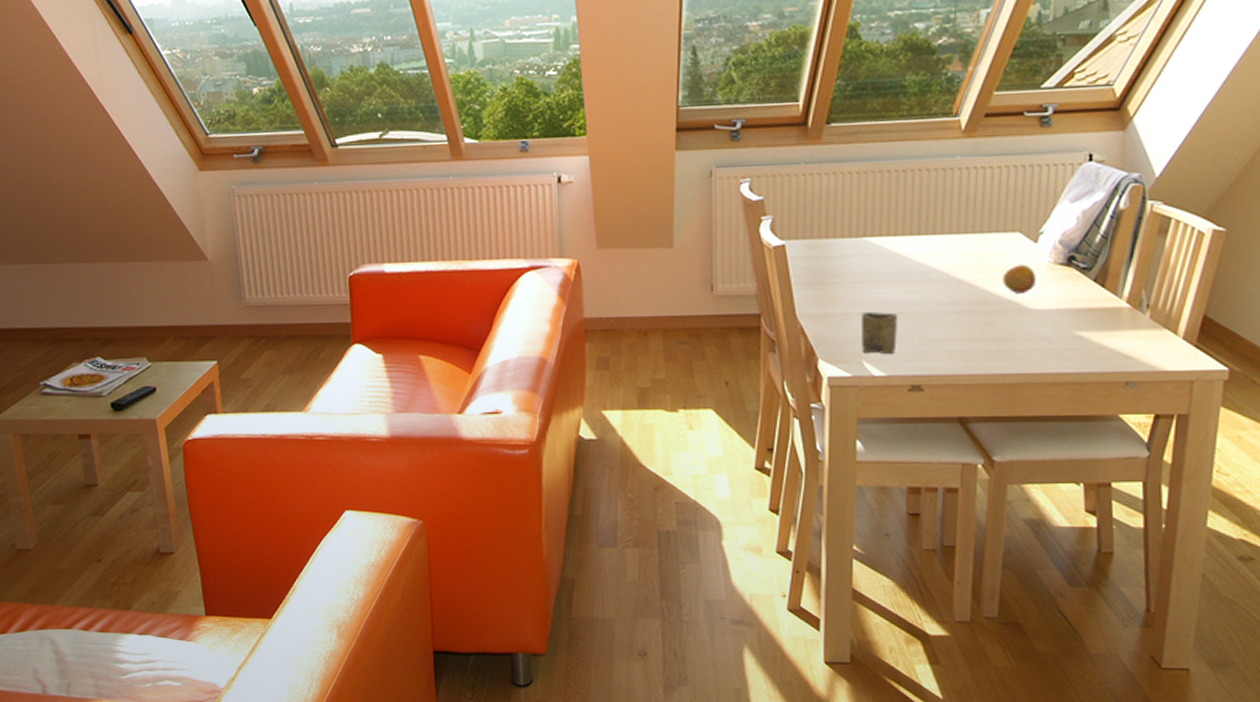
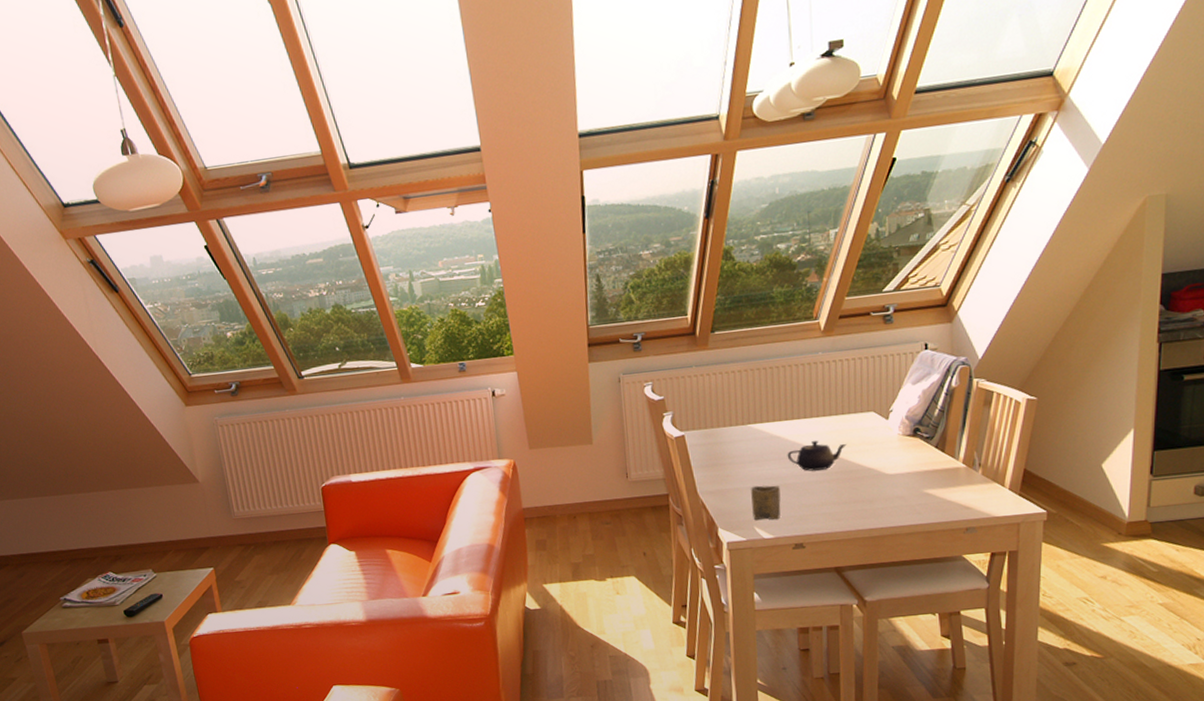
teapot: none [909,263,983,299] -> present [787,441,847,471]
fruit: present [1003,265,1037,293] -> none [863,438,890,462]

